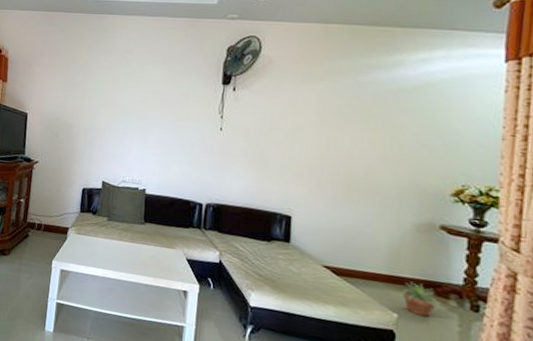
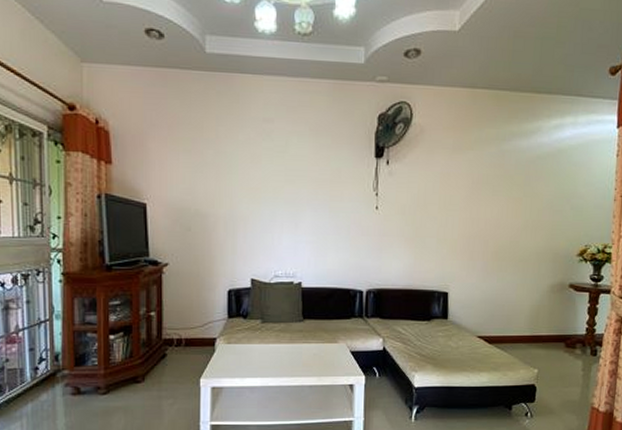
potted plant: present [400,282,441,317] -> none [539,338,570,368]

